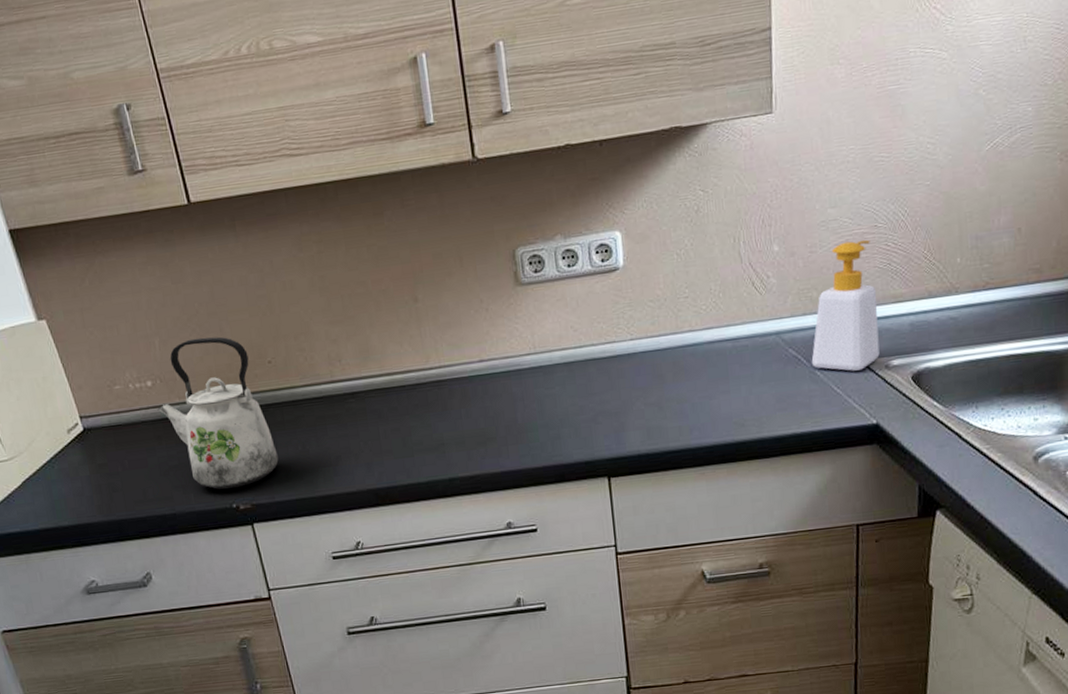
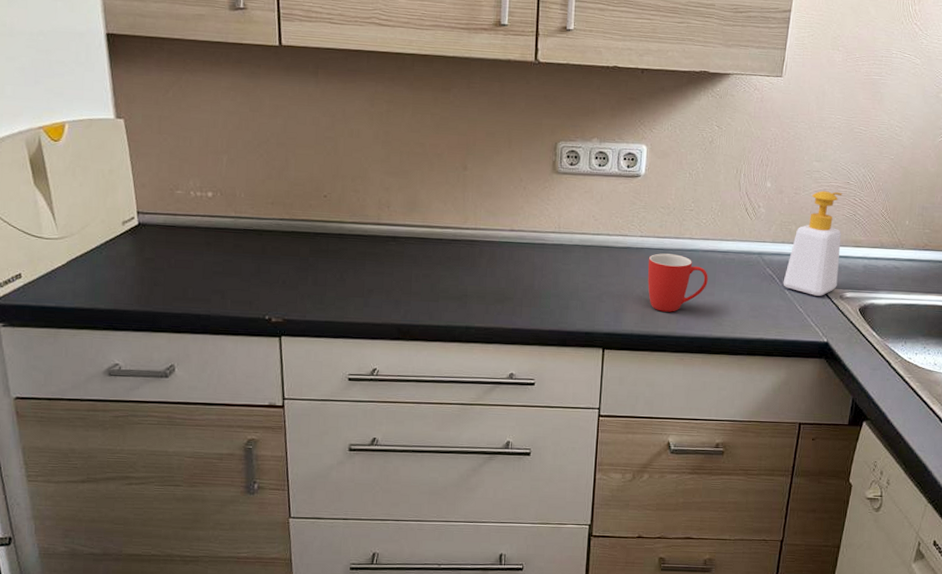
kettle: present [157,336,279,490] -> none [212,162,317,301]
mug: none [644,352,720,423] -> present [647,253,708,312]

